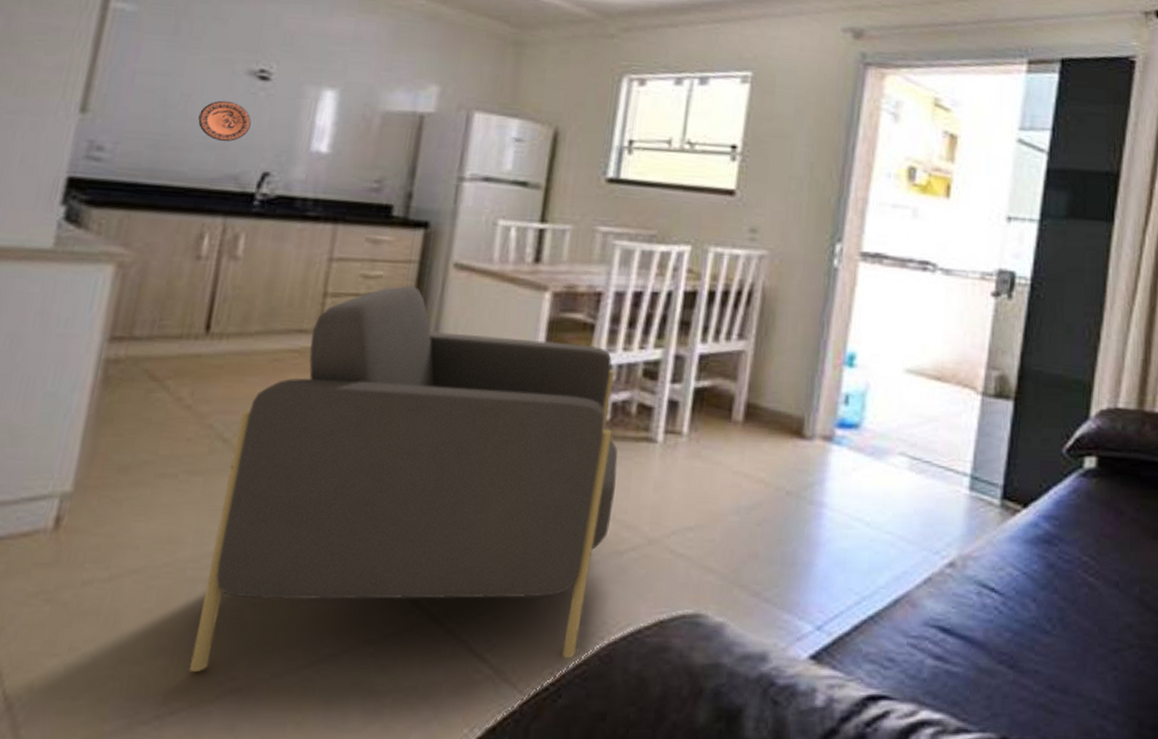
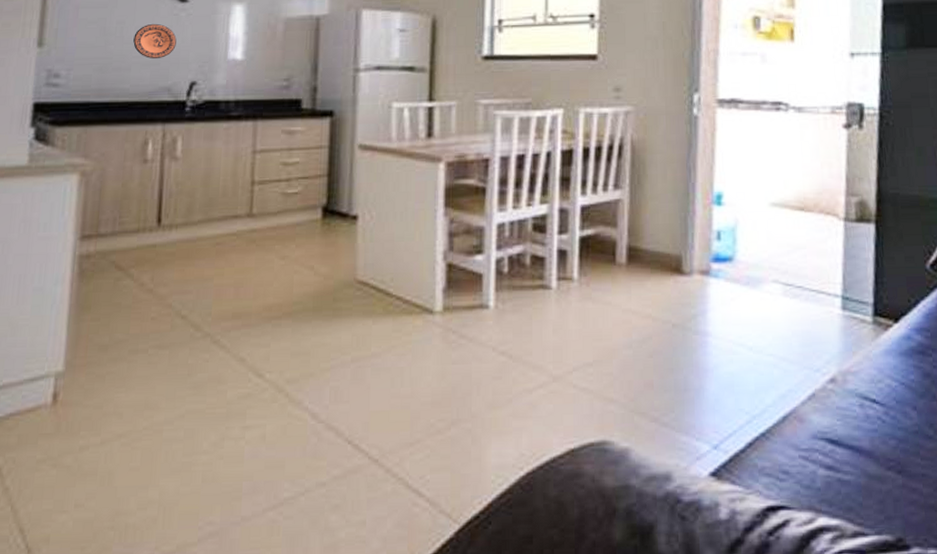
armchair: present [189,285,618,672] -> none [174,168,519,519]

